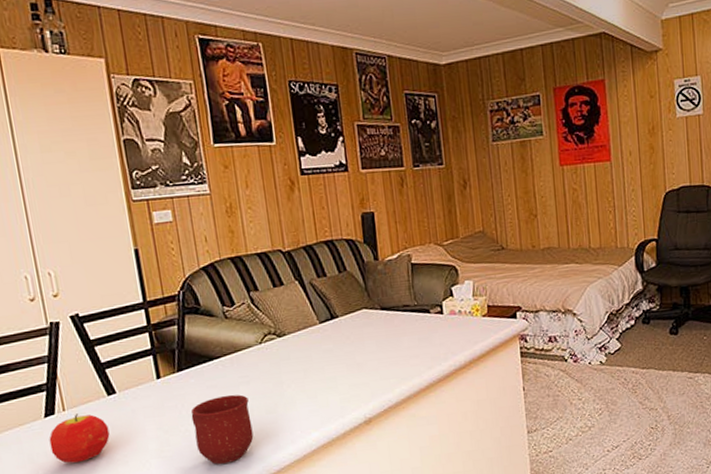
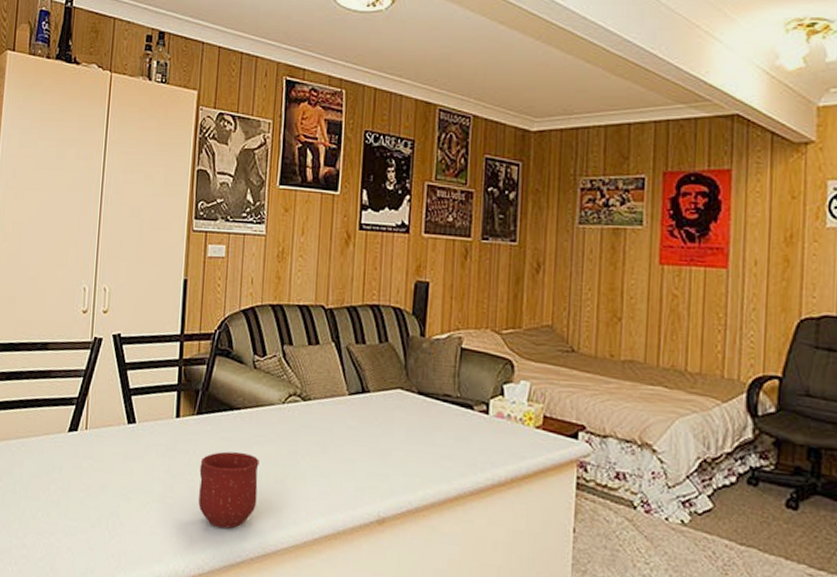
fruit: present [49,413,110,464] -> none [66,435,121,487]

